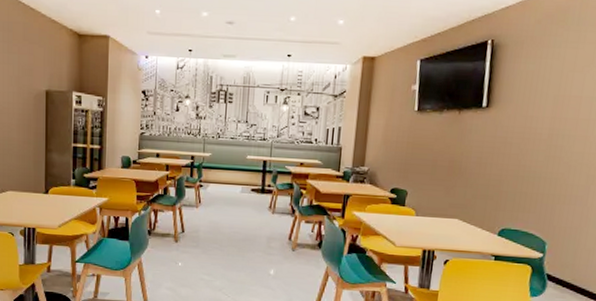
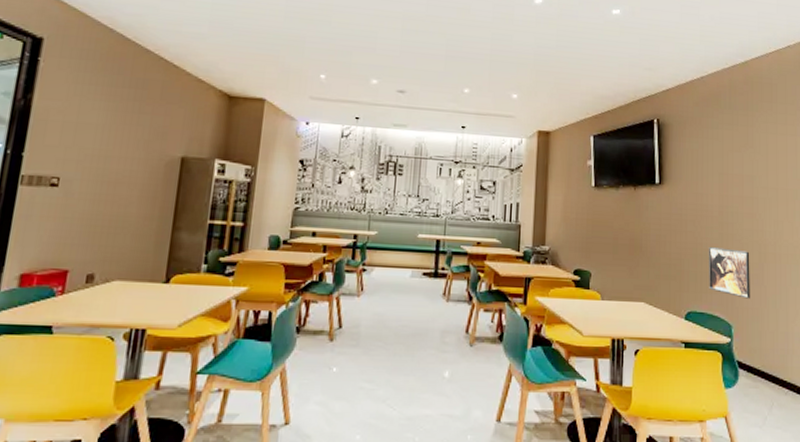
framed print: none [527,169,577,219] -> present [708,247,750,299]

